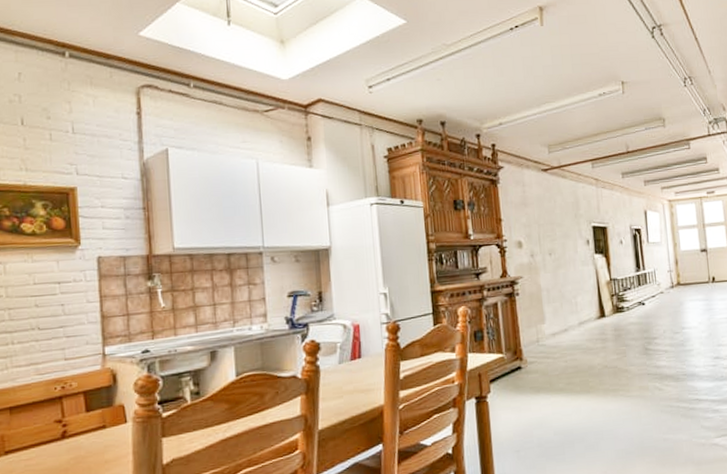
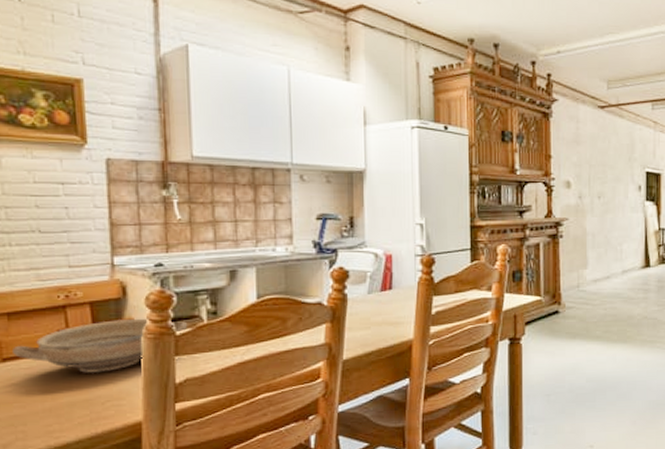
ceramic bowl: none [14,402,174,460] -> present [13,318,188,373]

